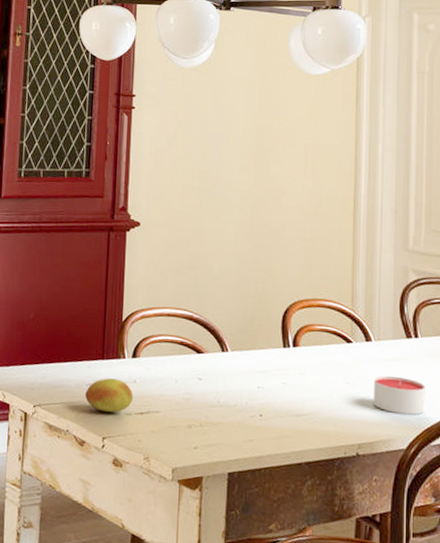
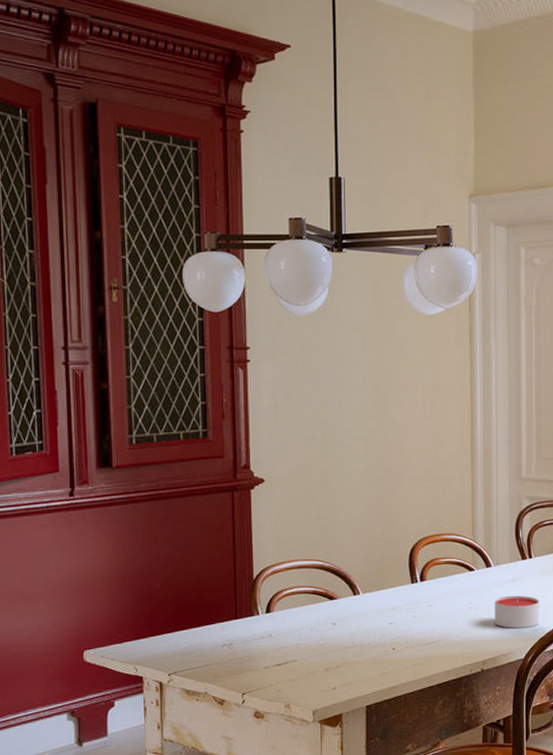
fruit: present [85,378,134,413] -> none [221,636,270,670]

